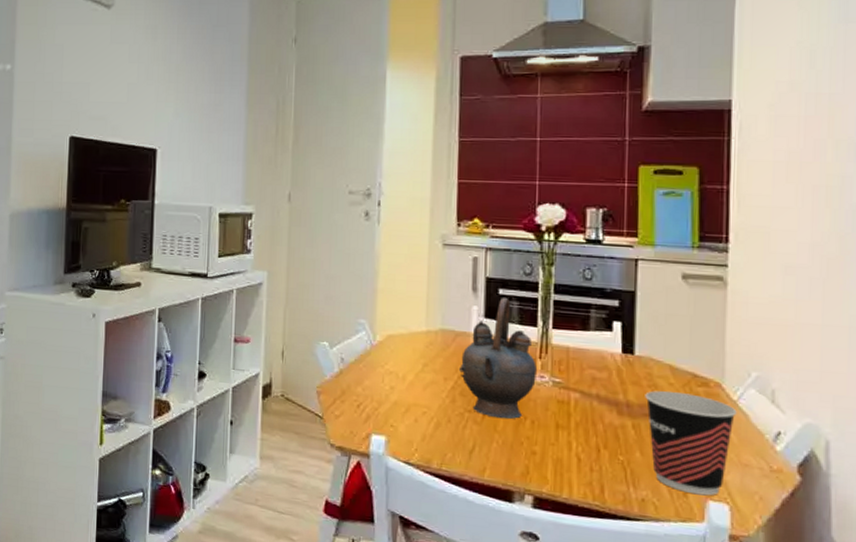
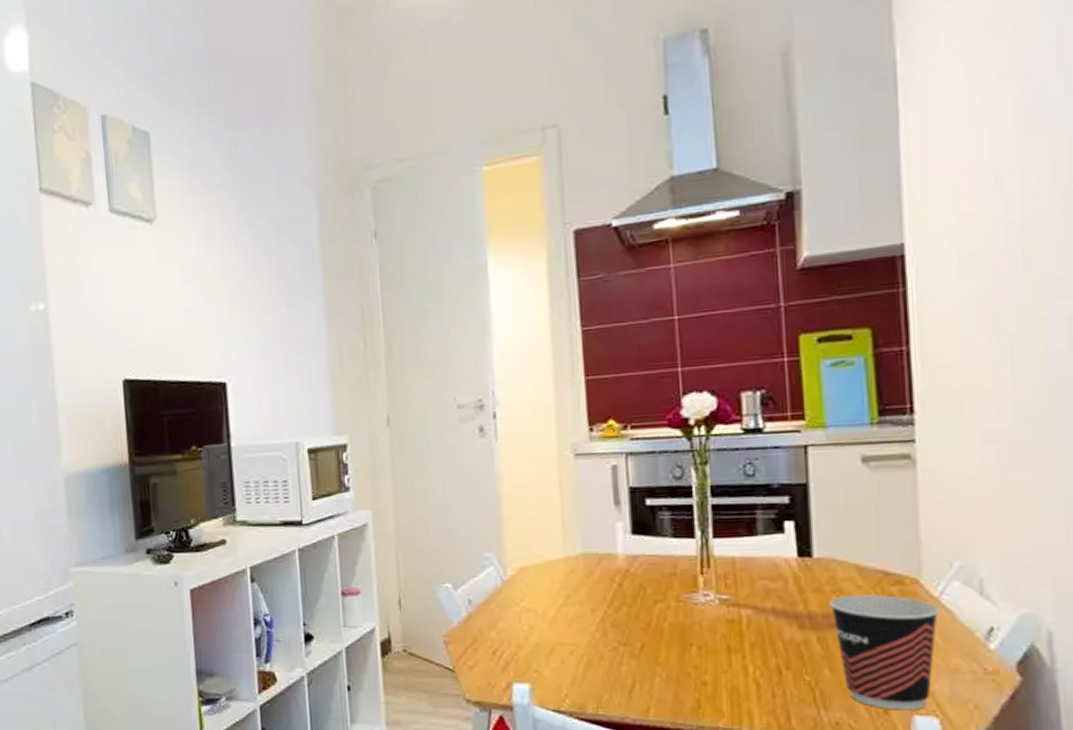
teapot: present [458,297,538,420] -> none [606,507,700,649]

